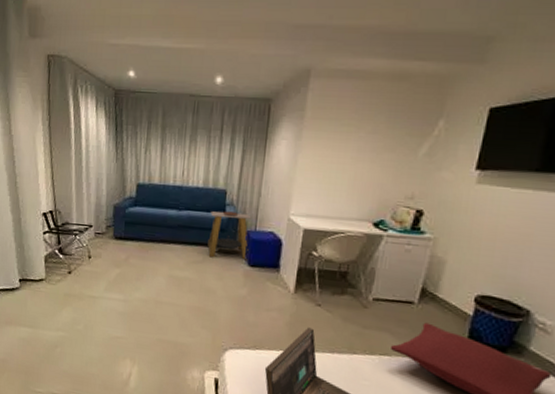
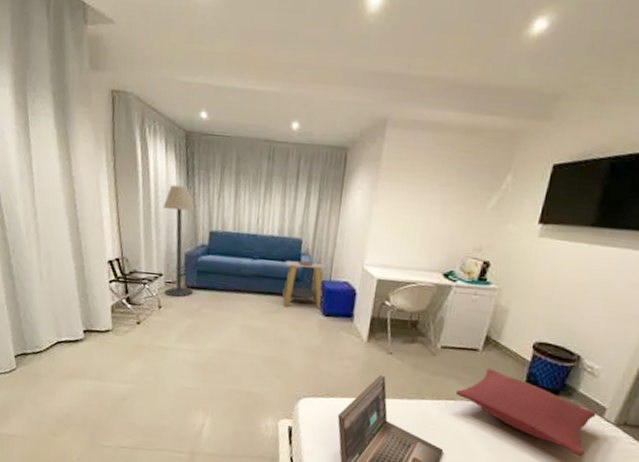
floor lamp: none [94,140,123,248] -> present [164,185,195,298]

